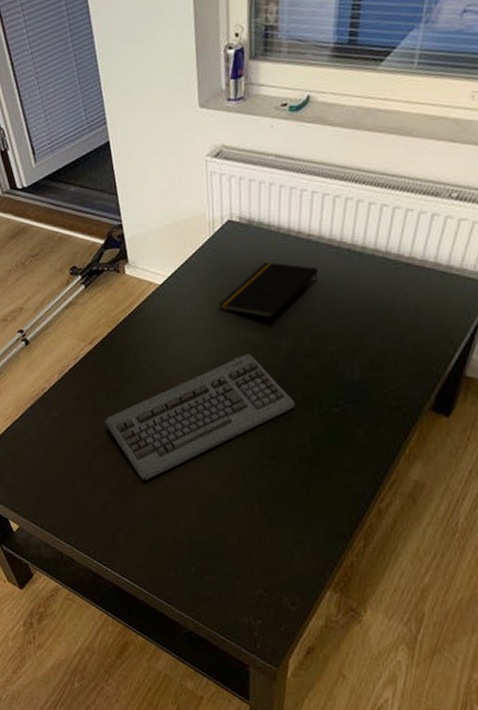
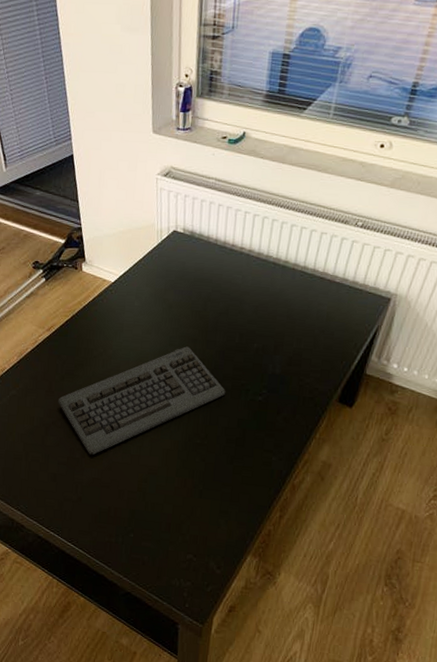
notepad: present [219,263,319,319] -> none [163,269,249,317]

